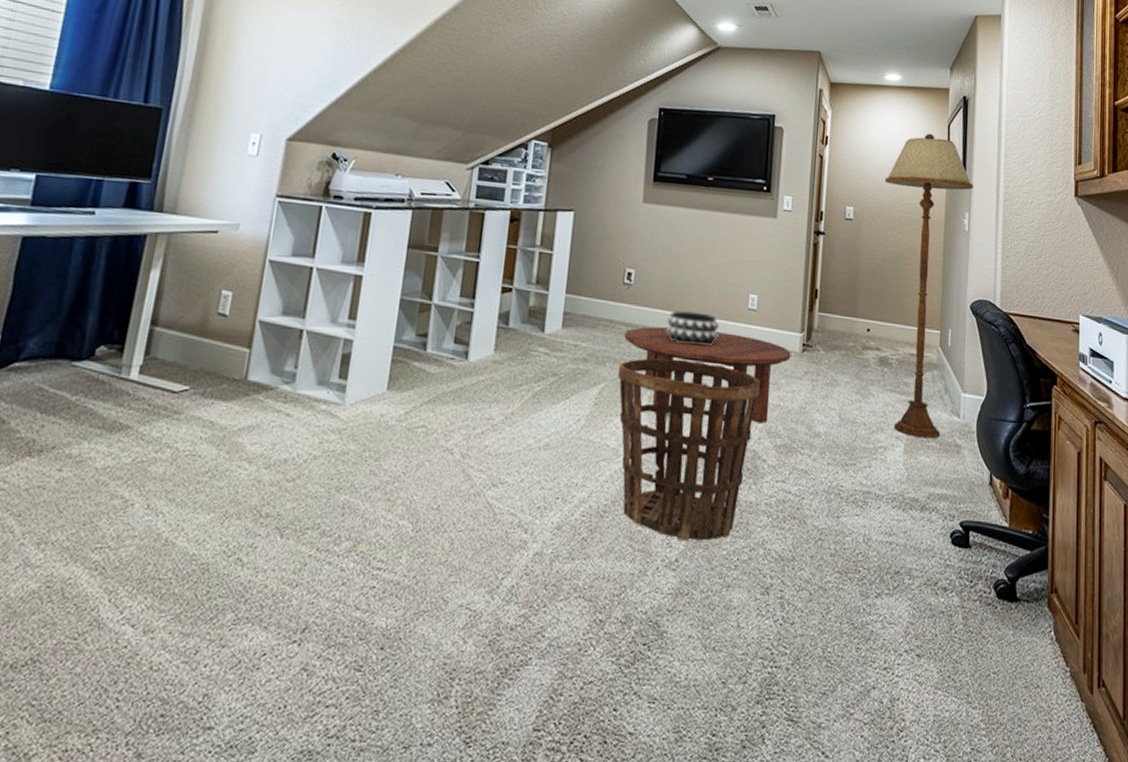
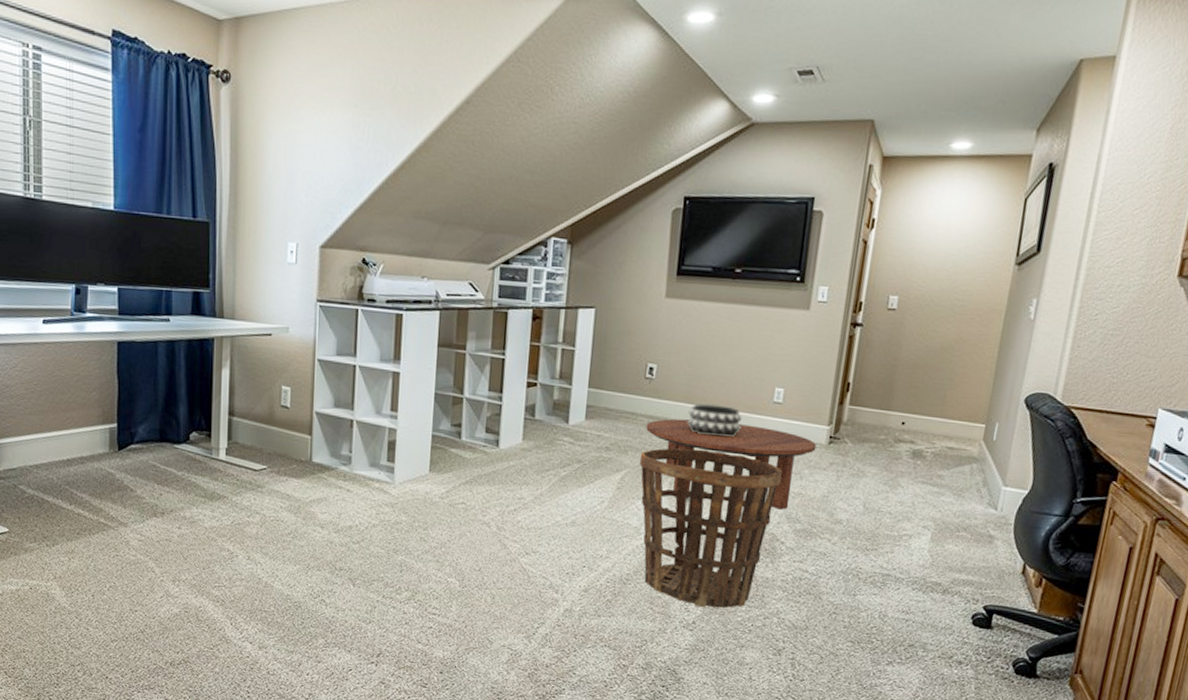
floor lamp: present [884,133,973,439] -> none [922,209,1048,529]

